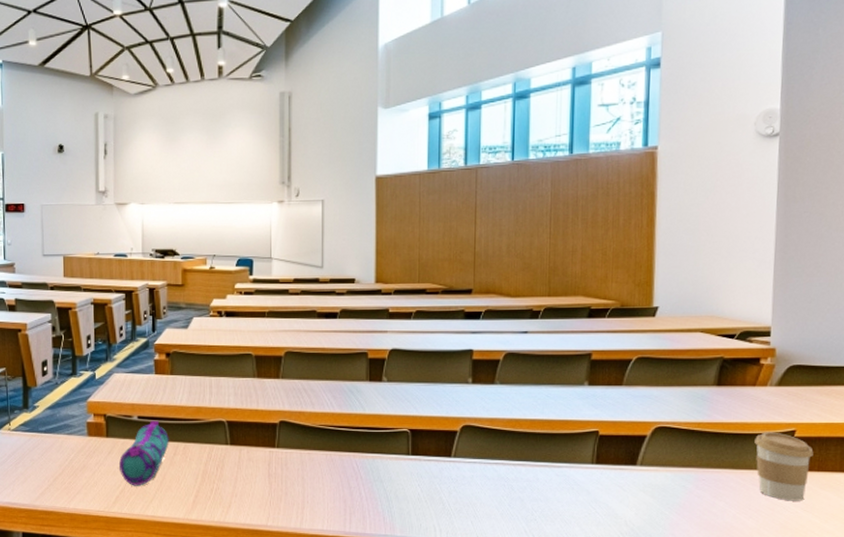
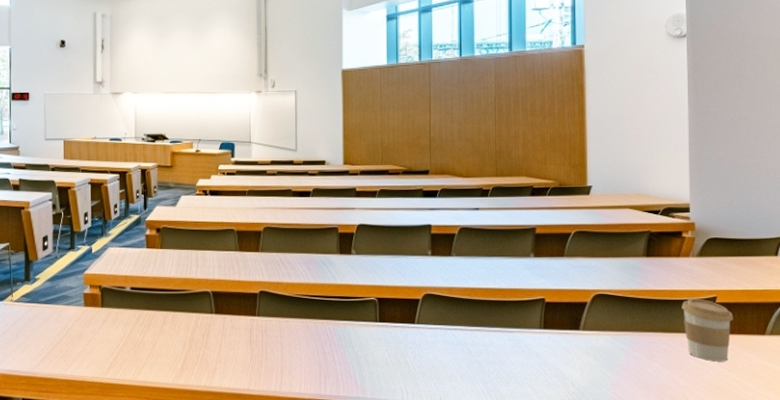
pencil case: present [119,420,169,486] -> none [113,291,159,353]

